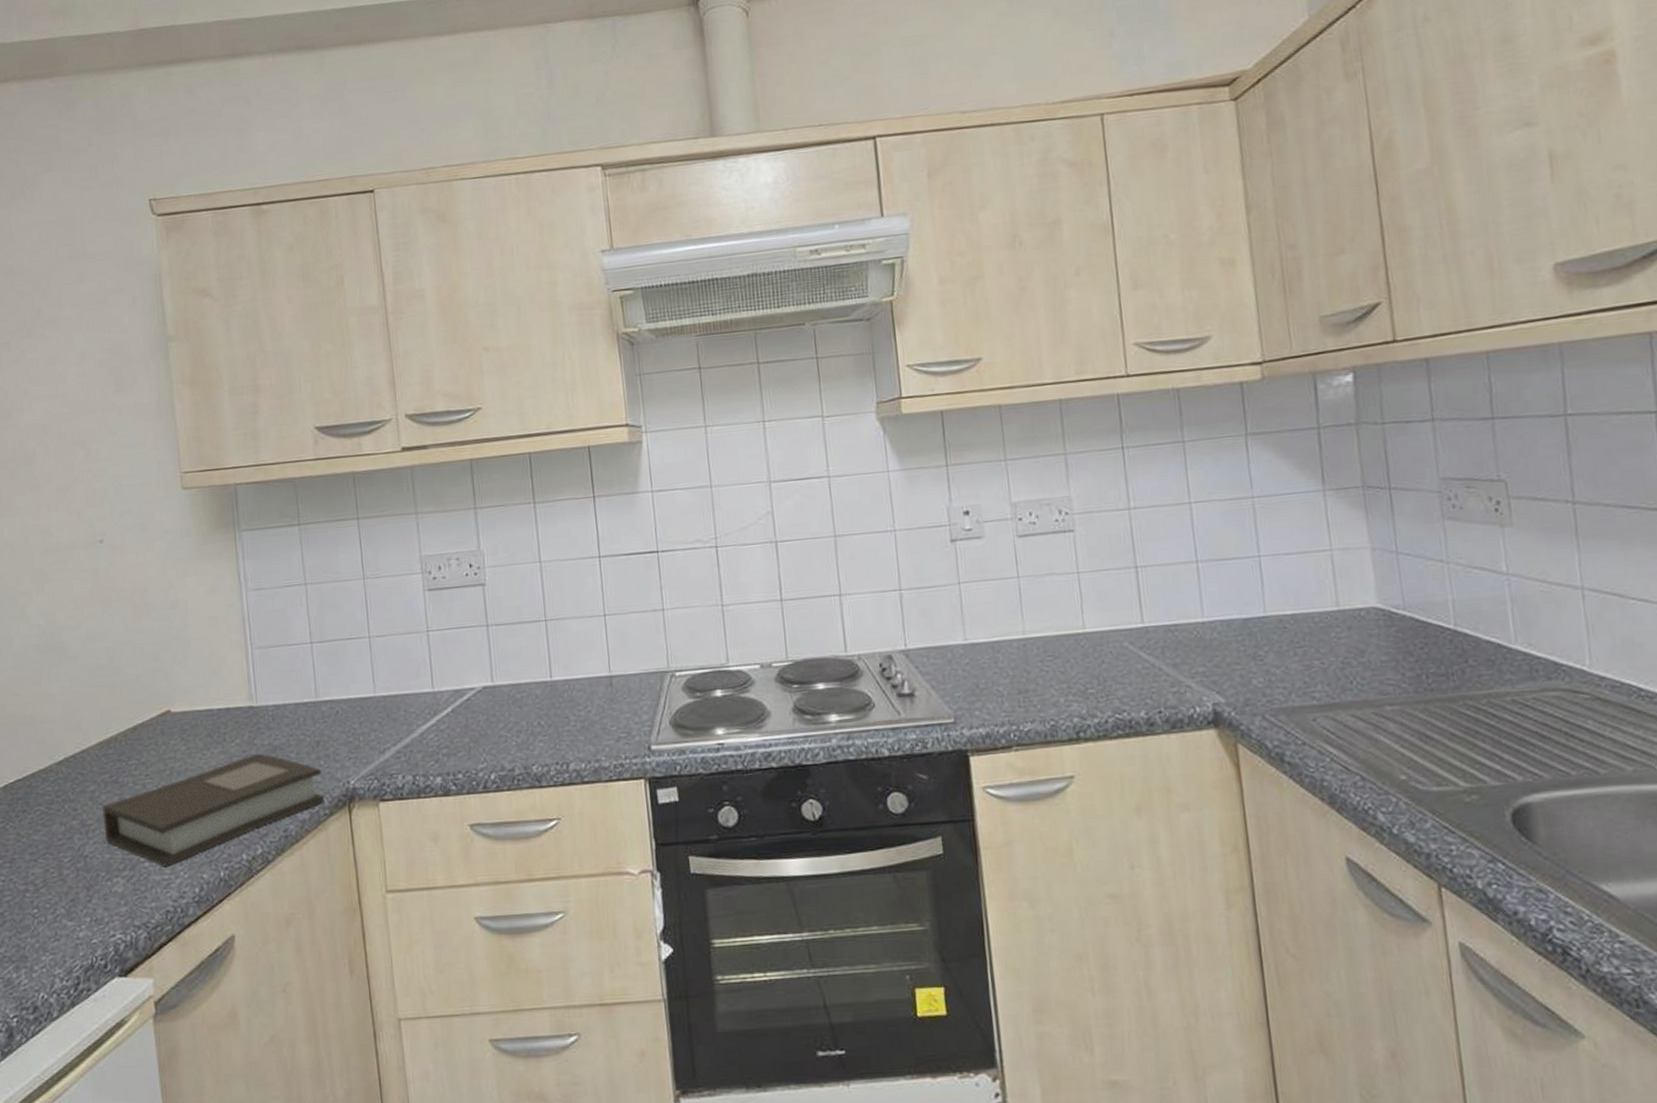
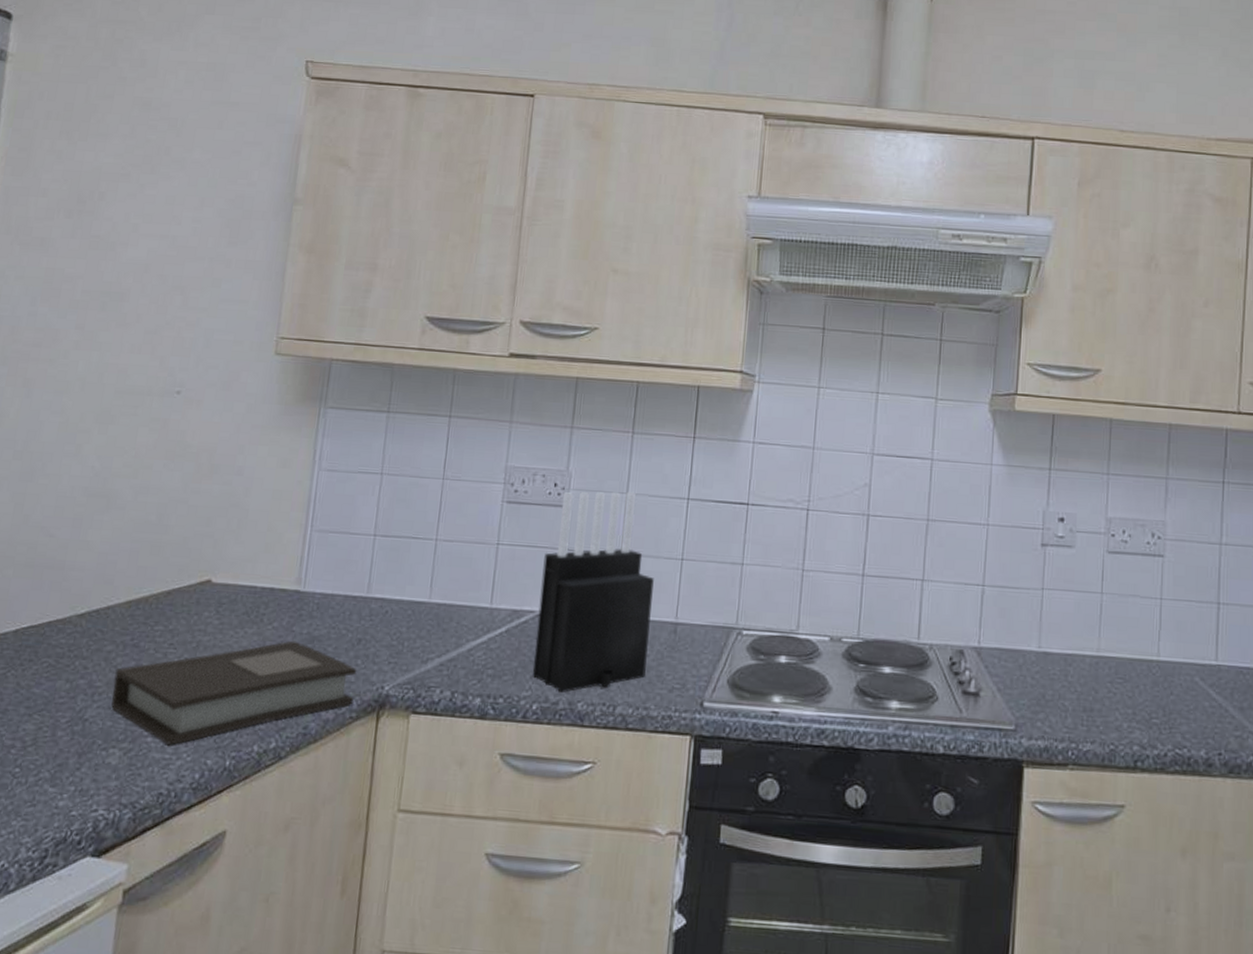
knife block: none [473,559,591,759] -> present [532,491,654,693]

